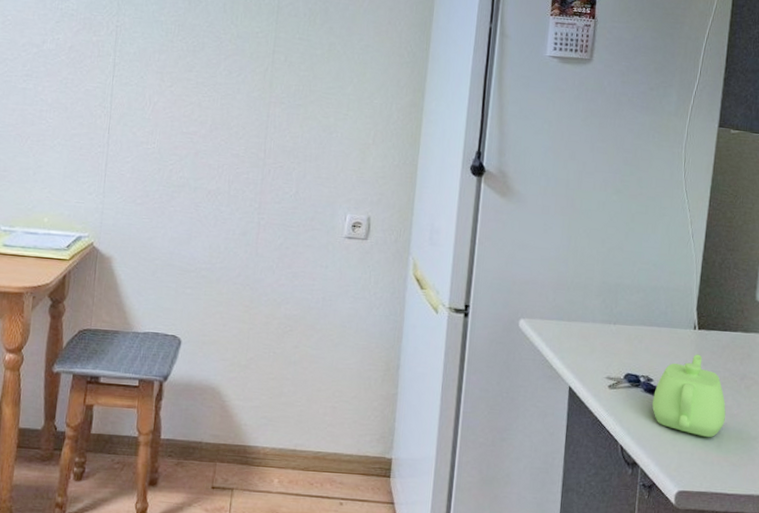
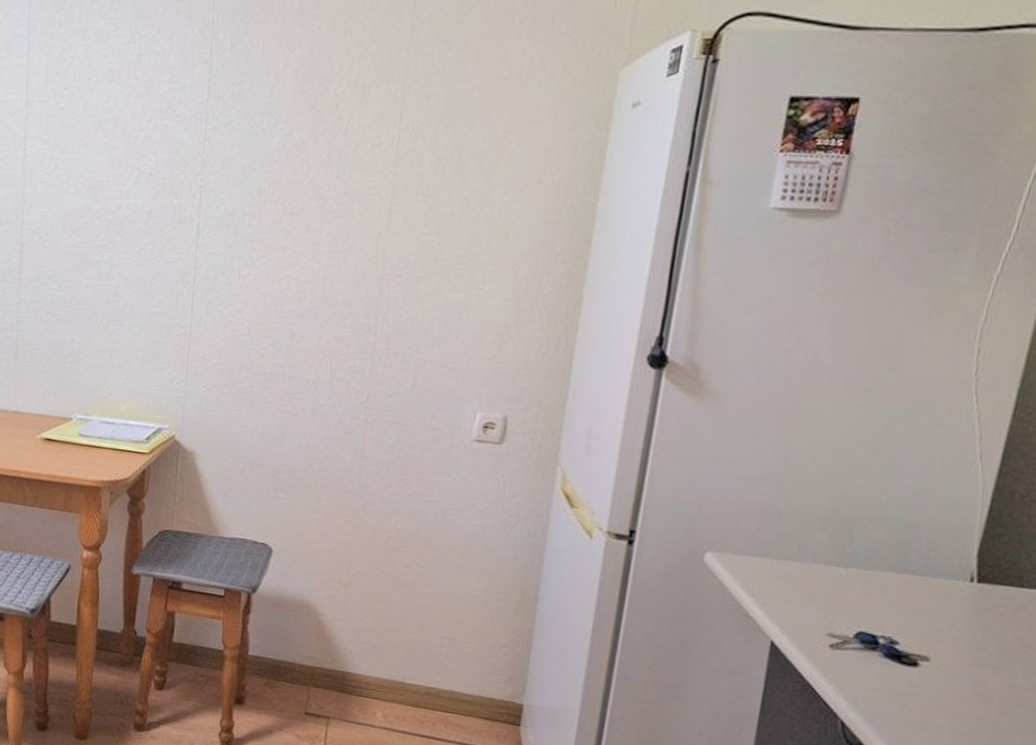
teapot: present [652,354,726,438] -> none [894,614,1012,725]

